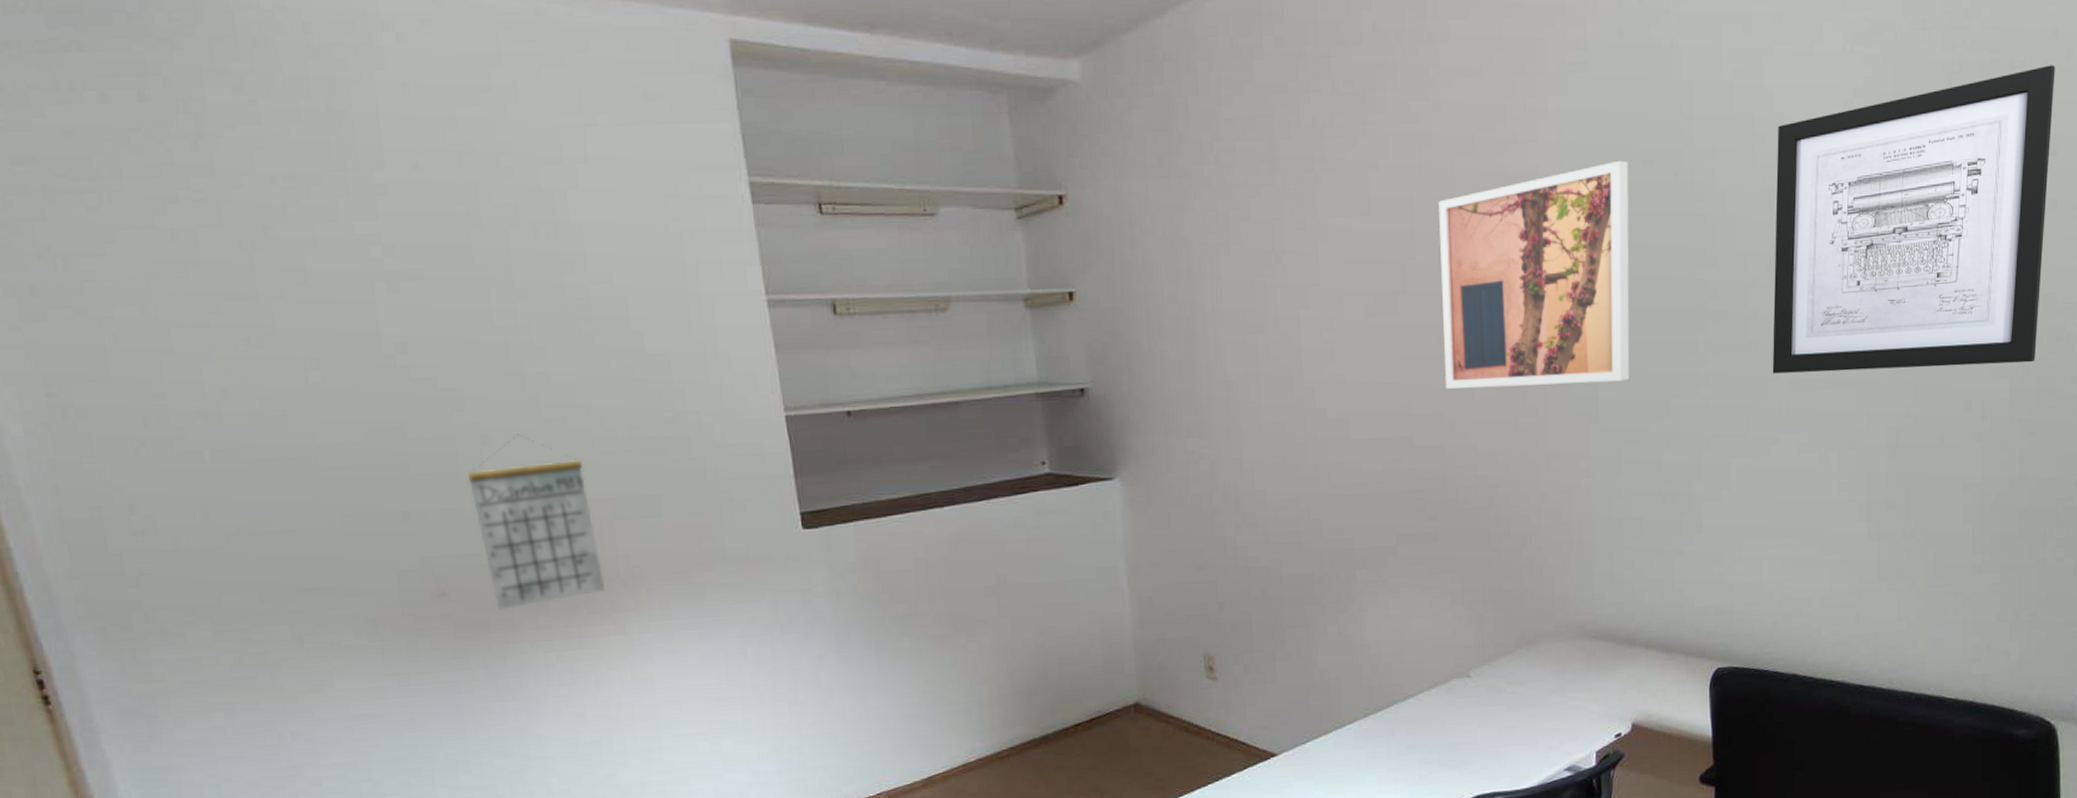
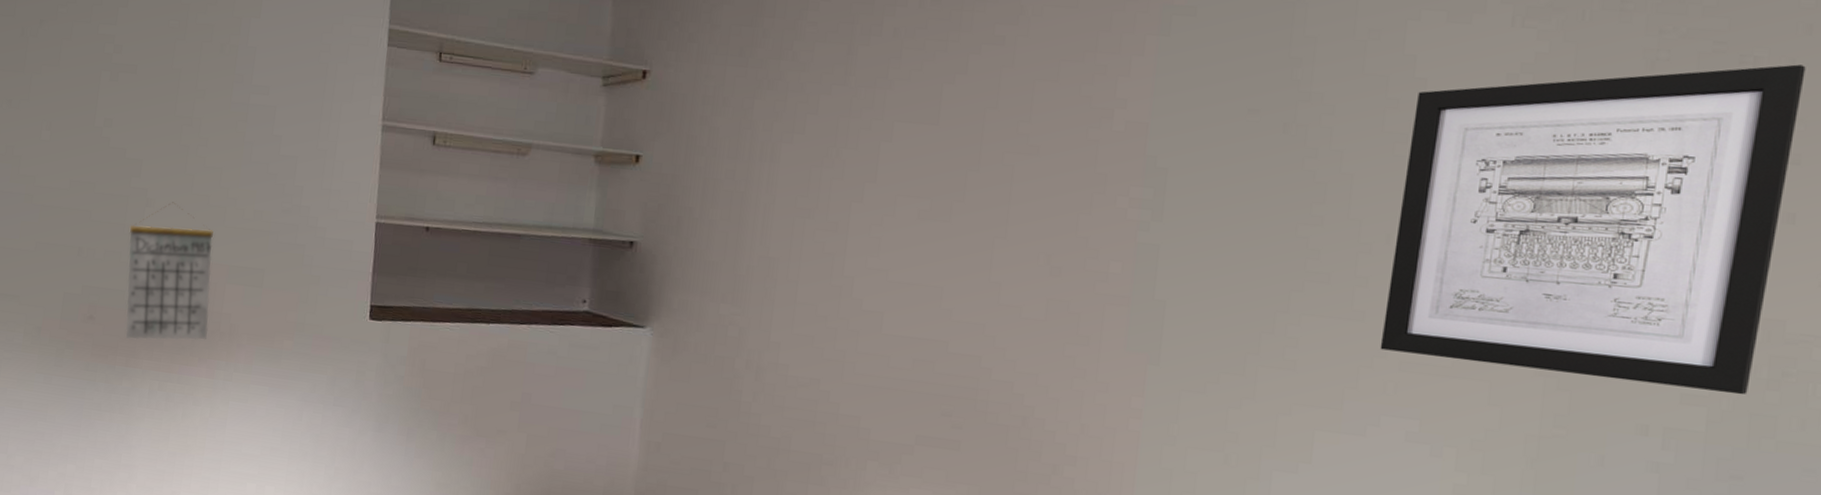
wall art: present [1438,160,1630,389] -> none [991,105,1231,327]

